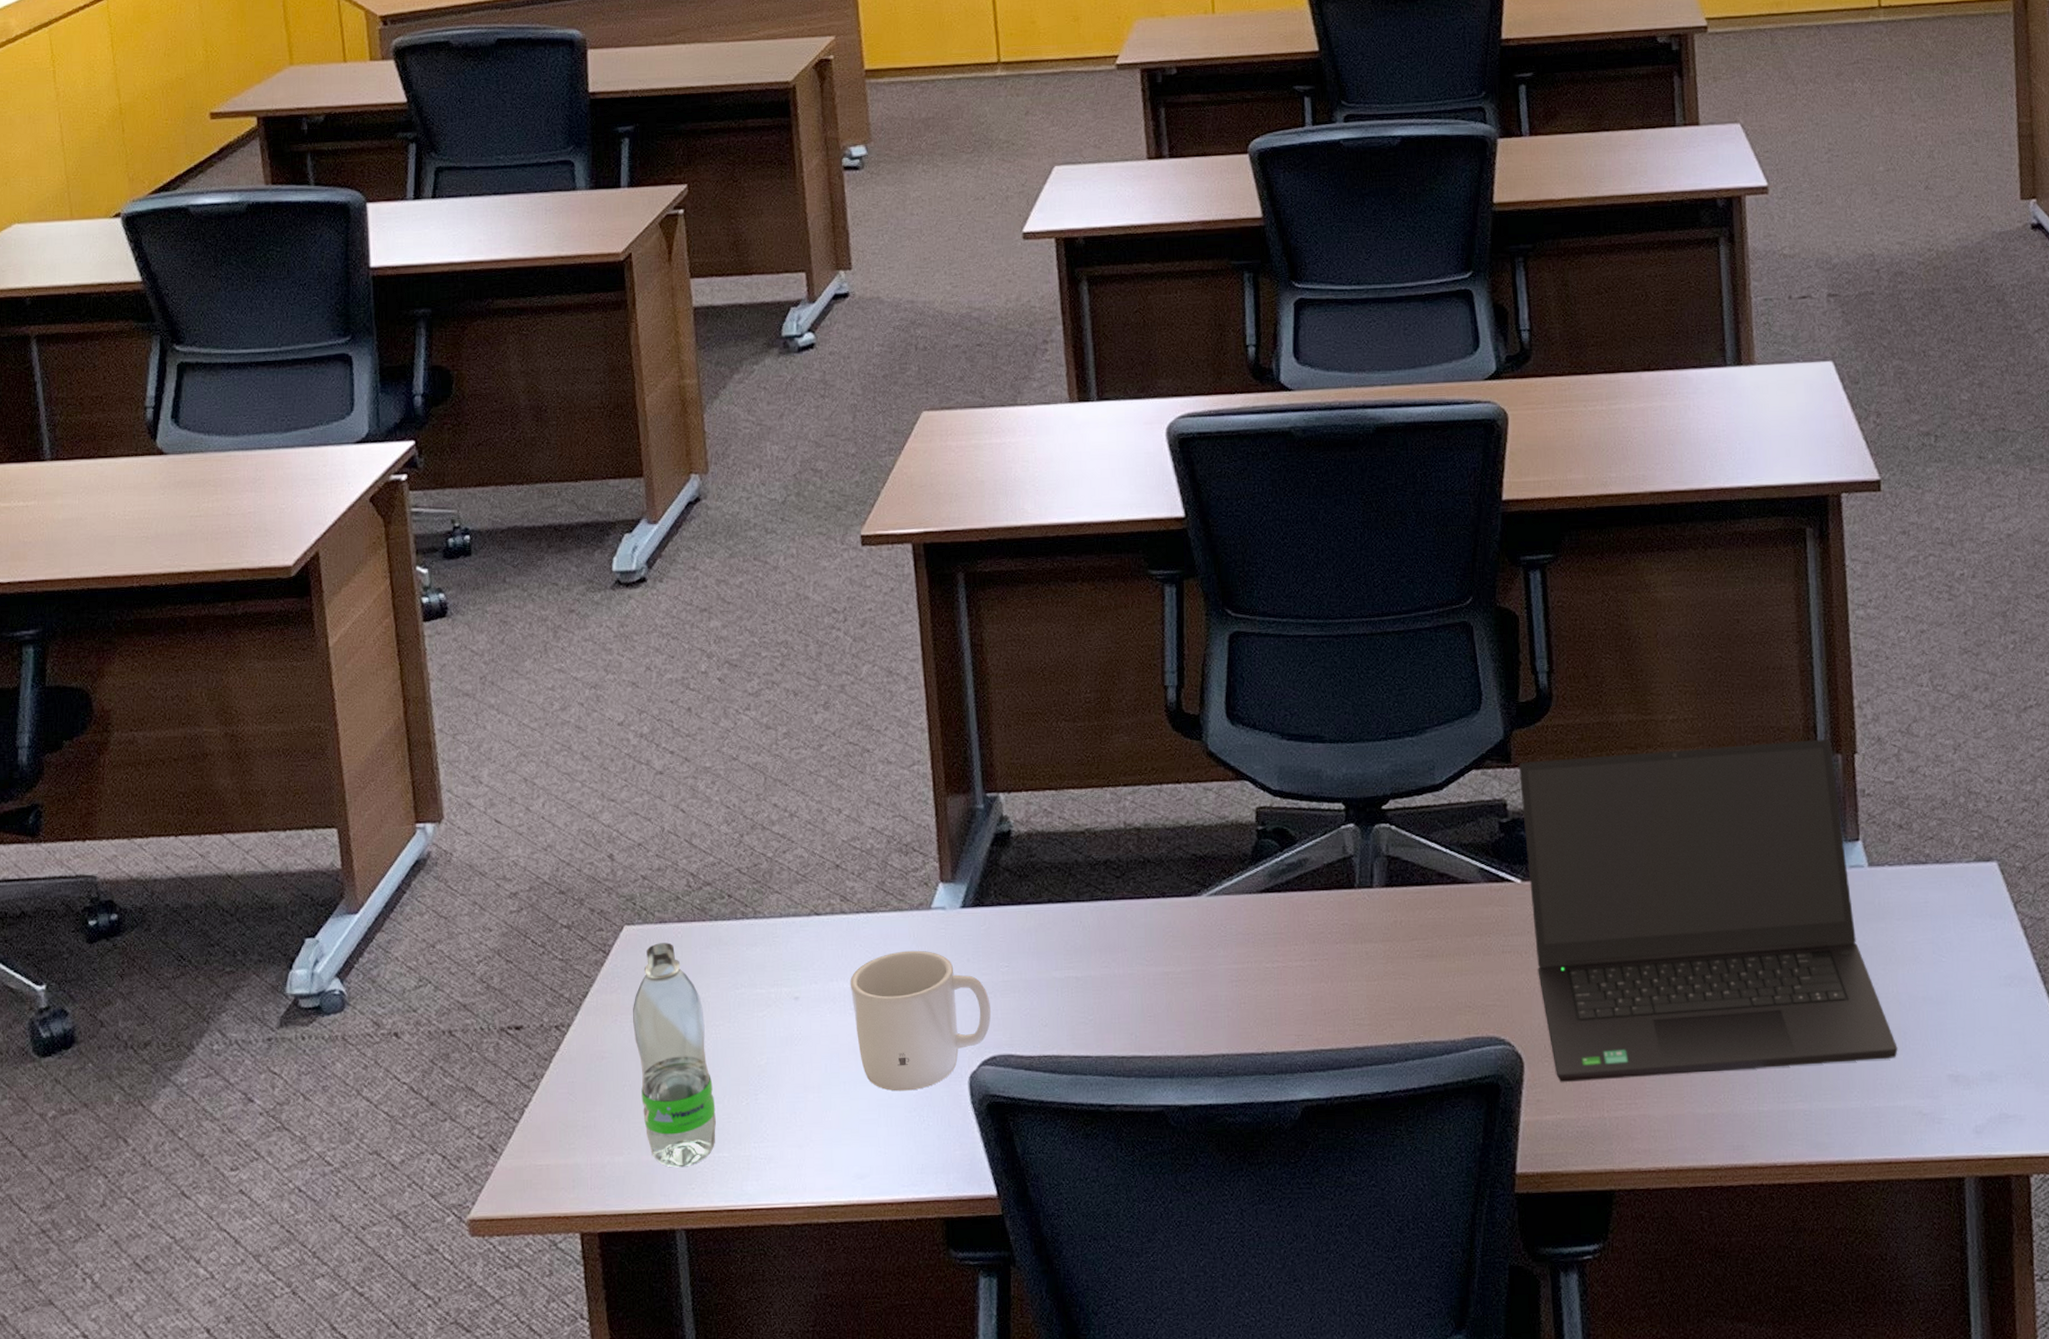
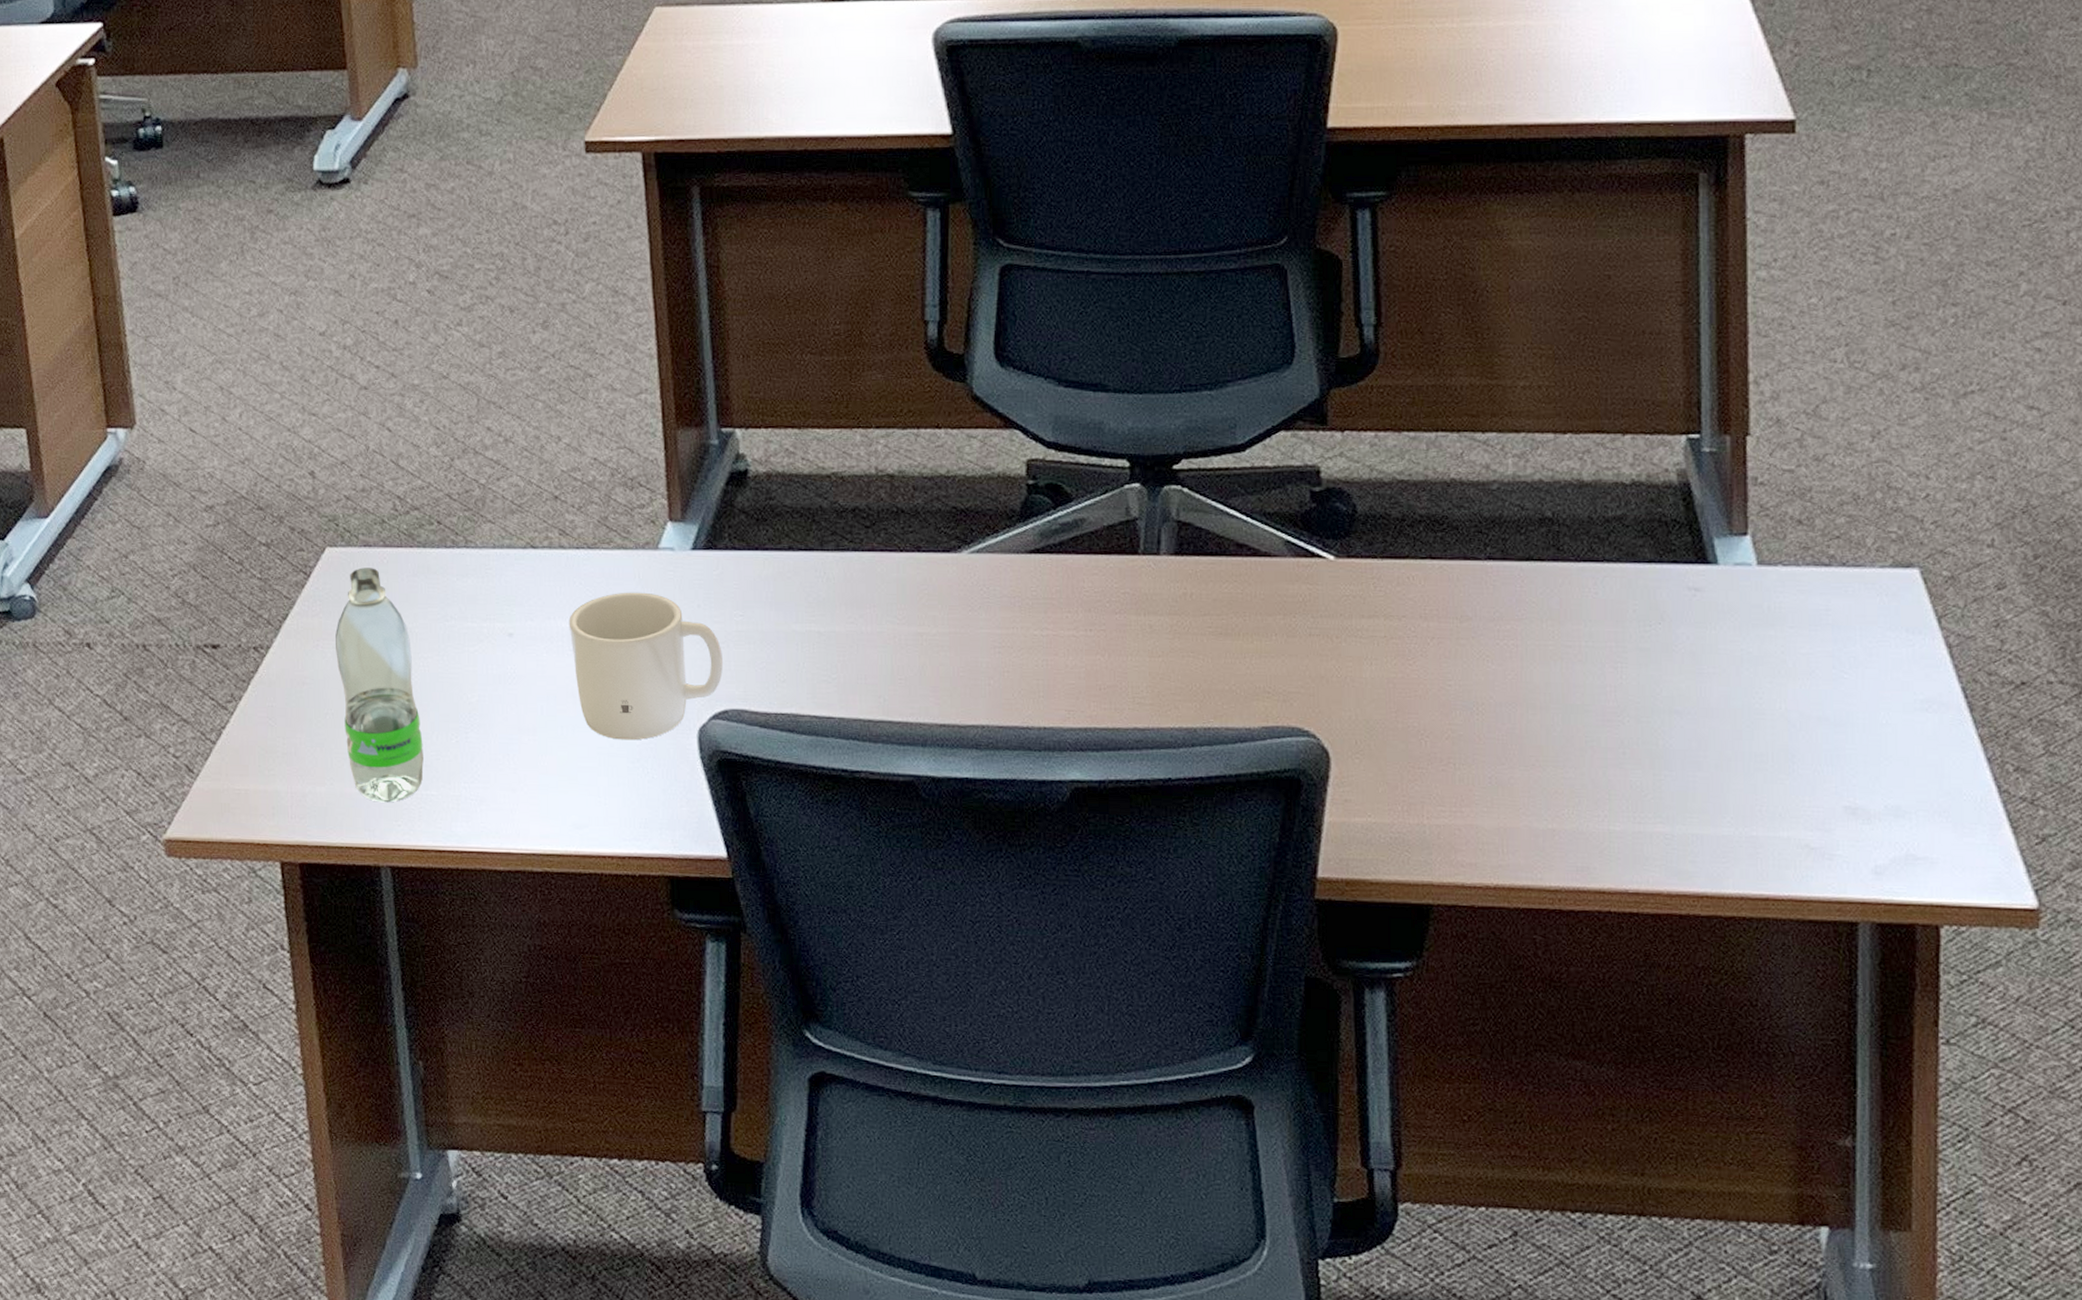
laptop: present [1519,739,1898,1083] -> none [1336,417,1783,784]

